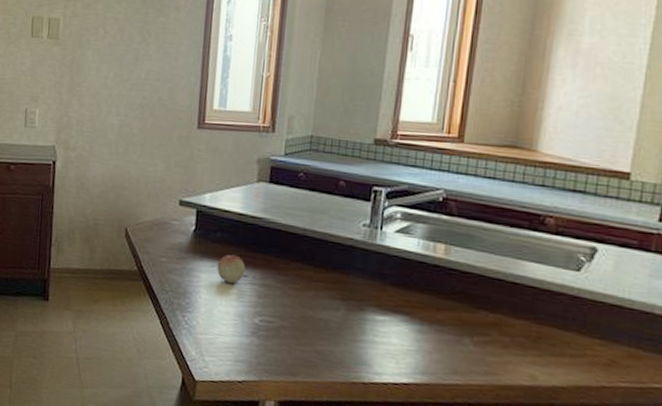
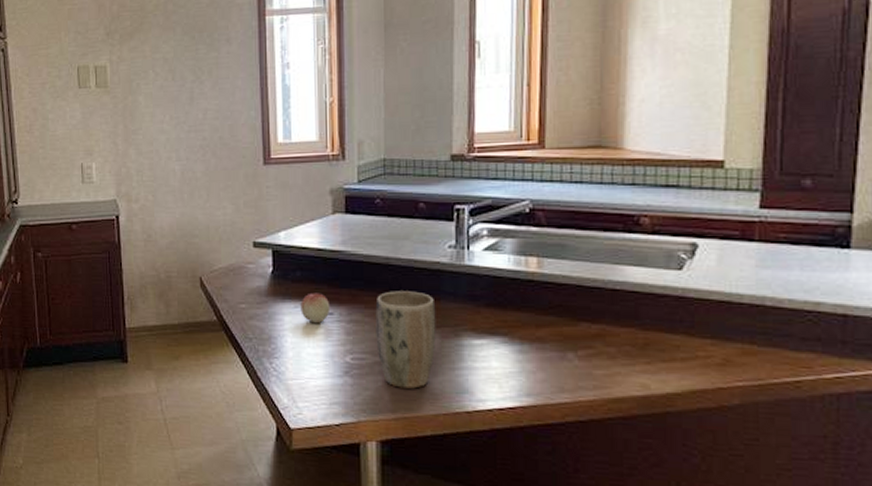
plant pot: none [284,261,345,356] -> present [375,291,436,389]

